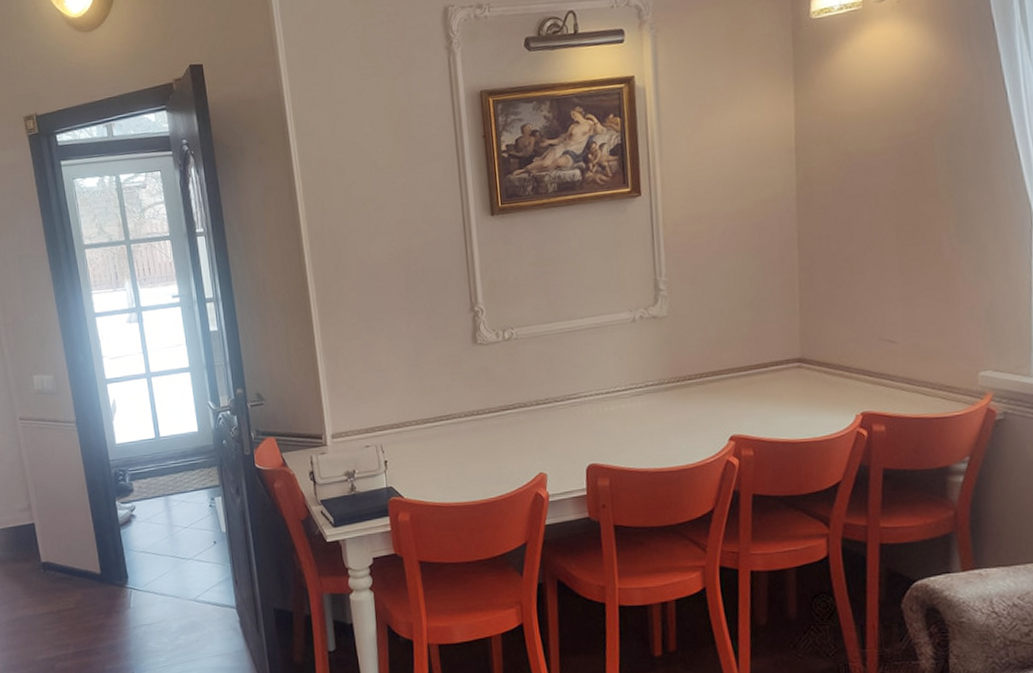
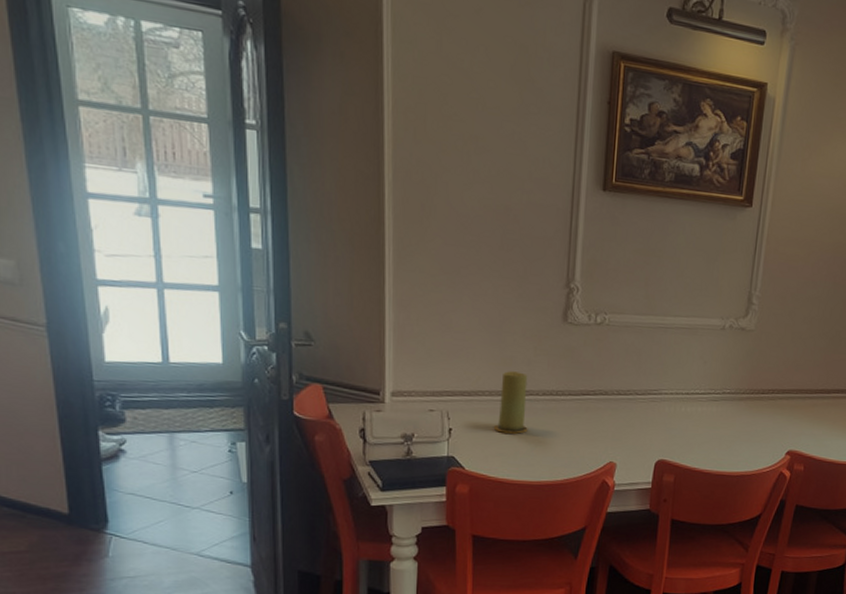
candle: none [423,398,456,458] -> present [493,371,528,434]

